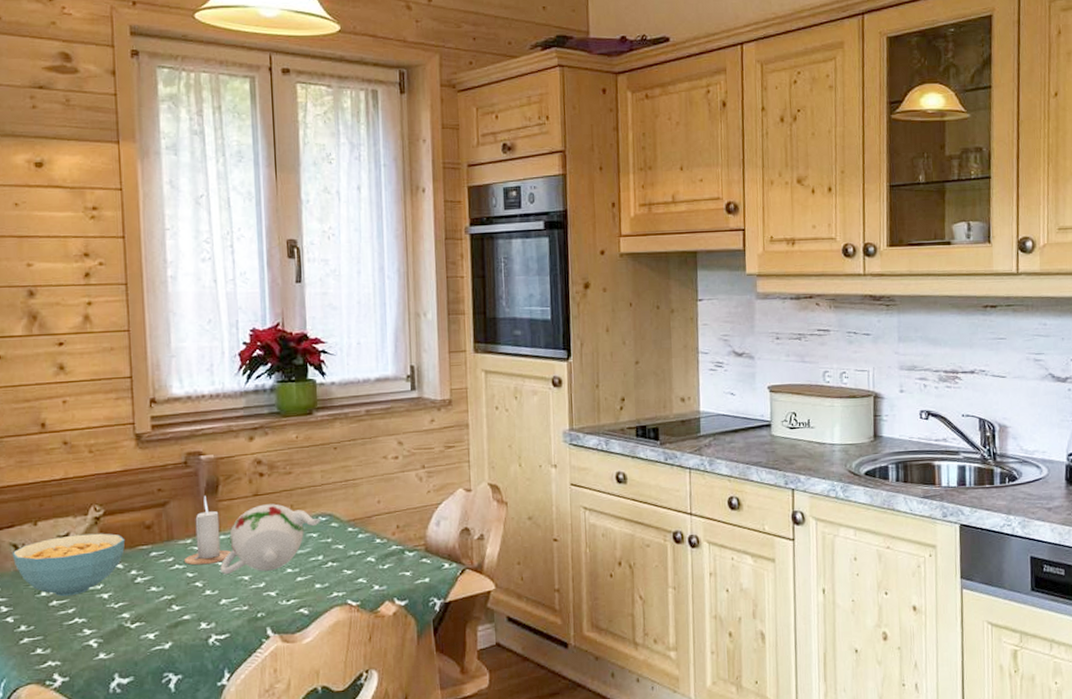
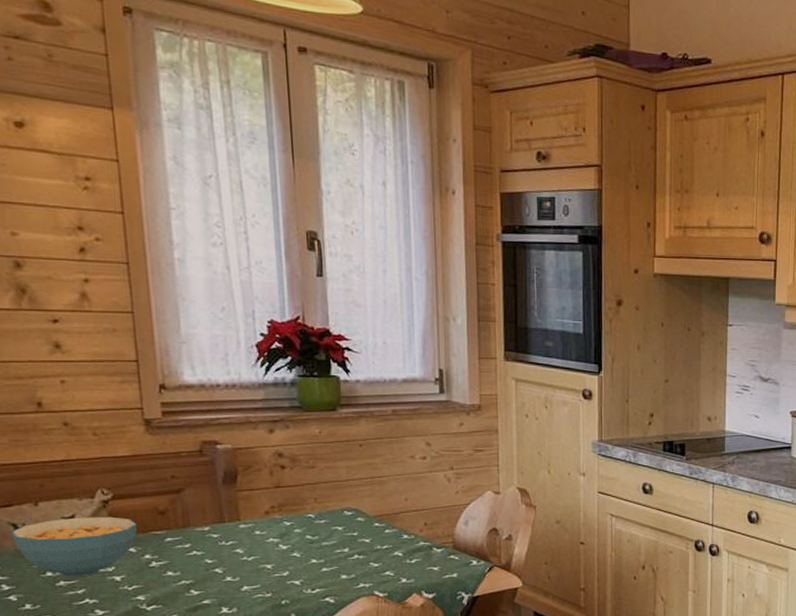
candle: present [184,495,232,565] -> none [201,484,253,552]
teapot: present [220,504,321,575] -> none [241,496,346,563]

